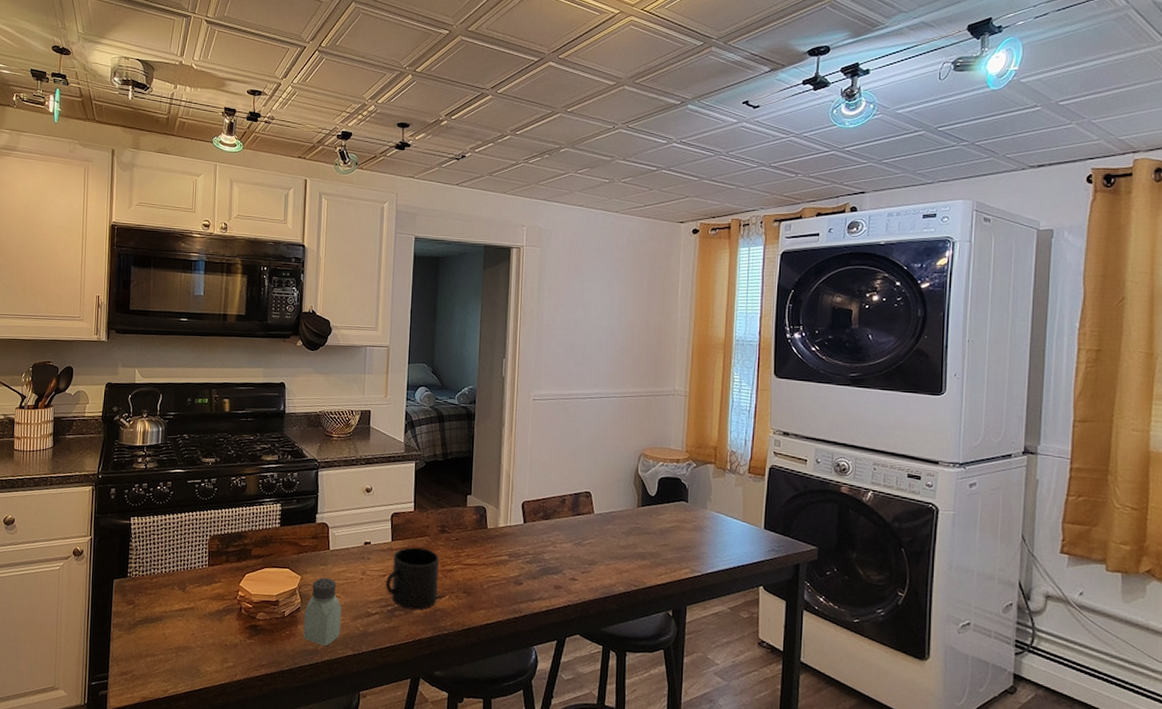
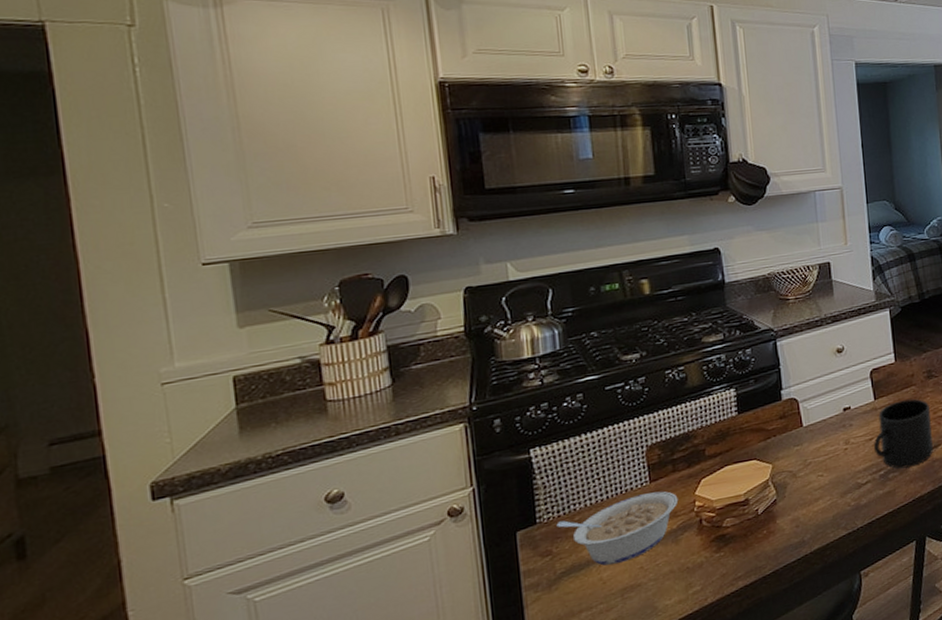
legume: none [140,574,227,626] -> present [556,491,679,566]
saltshaker: present [303,577,342,647] -> none [782,457,830,535]

